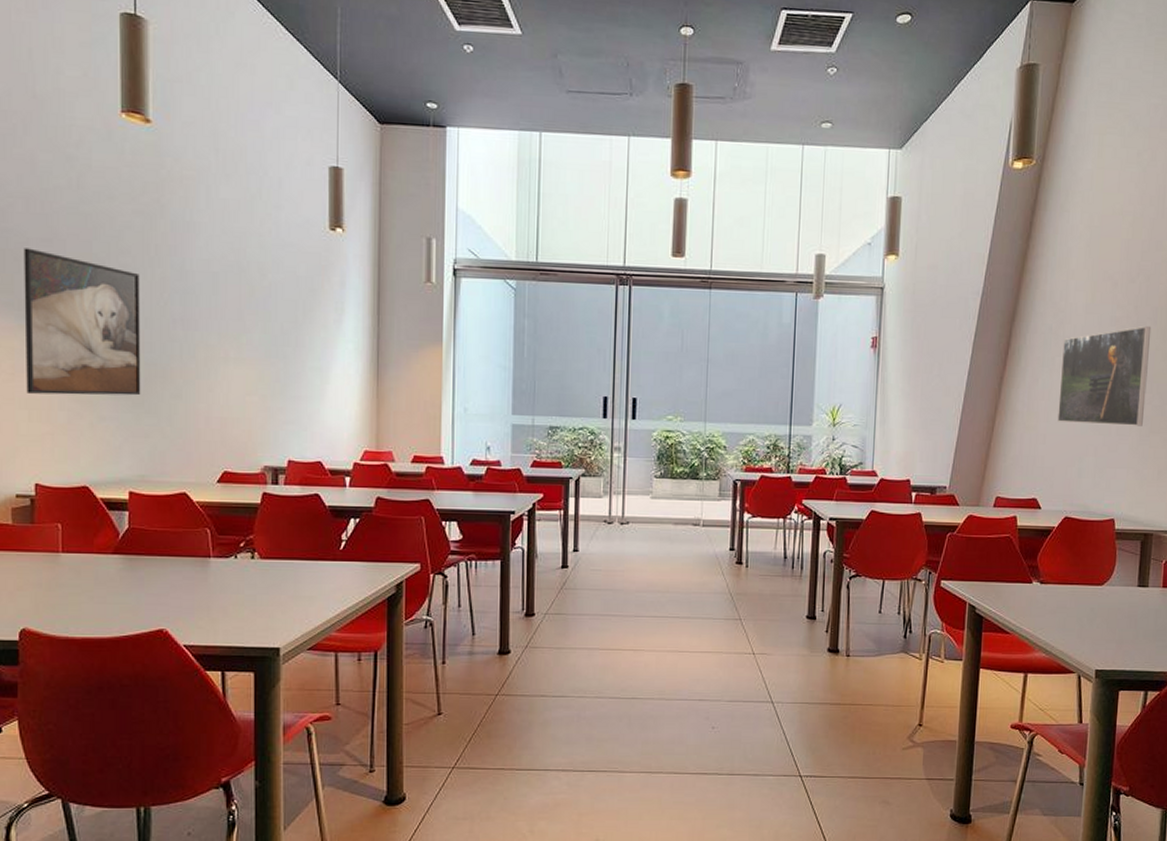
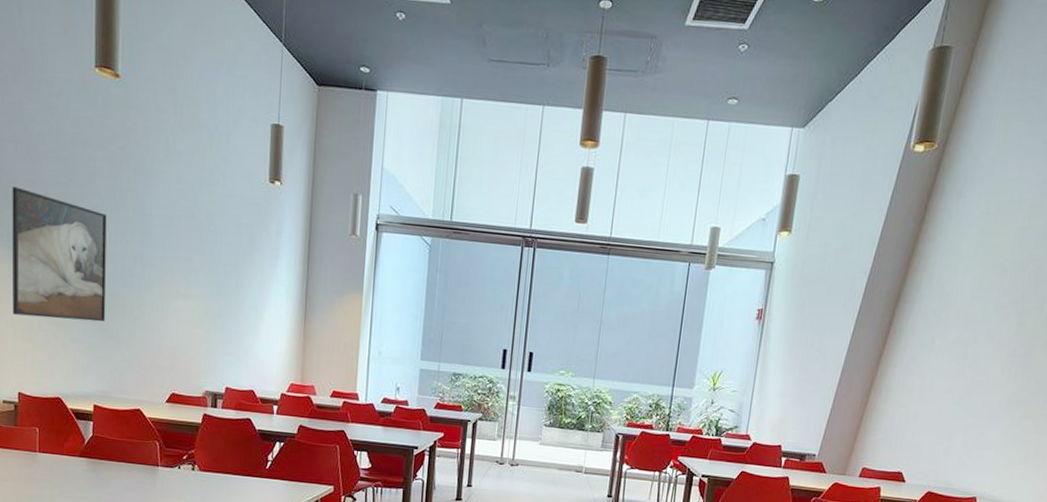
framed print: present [1057,325,1152,426] -> none [931,314,1037,411]

